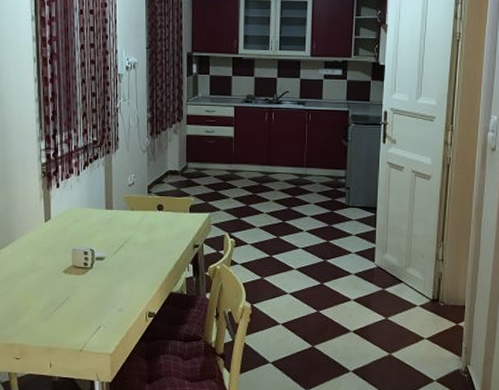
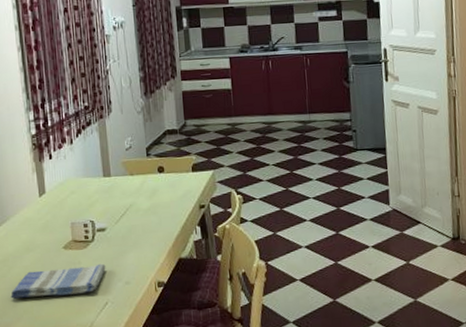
dish towel: none [12,290,102,316] -> present [10,263,106,299]

